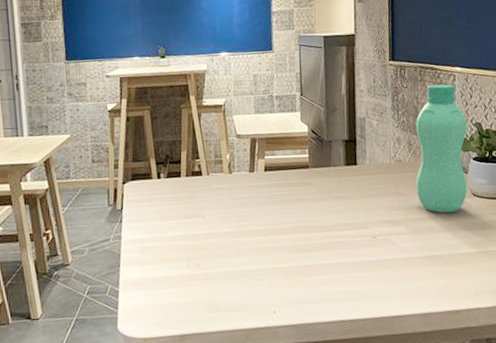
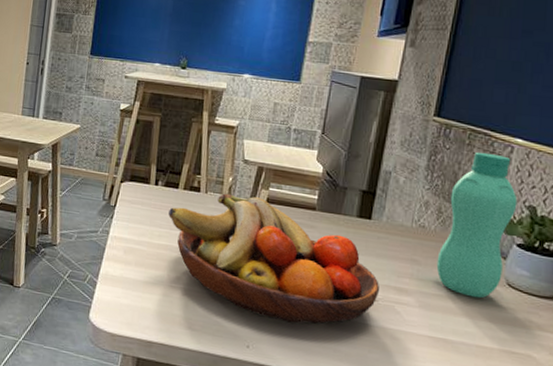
fruit bowl: none [176,168,376,279] -> present [168,193,379,324]

